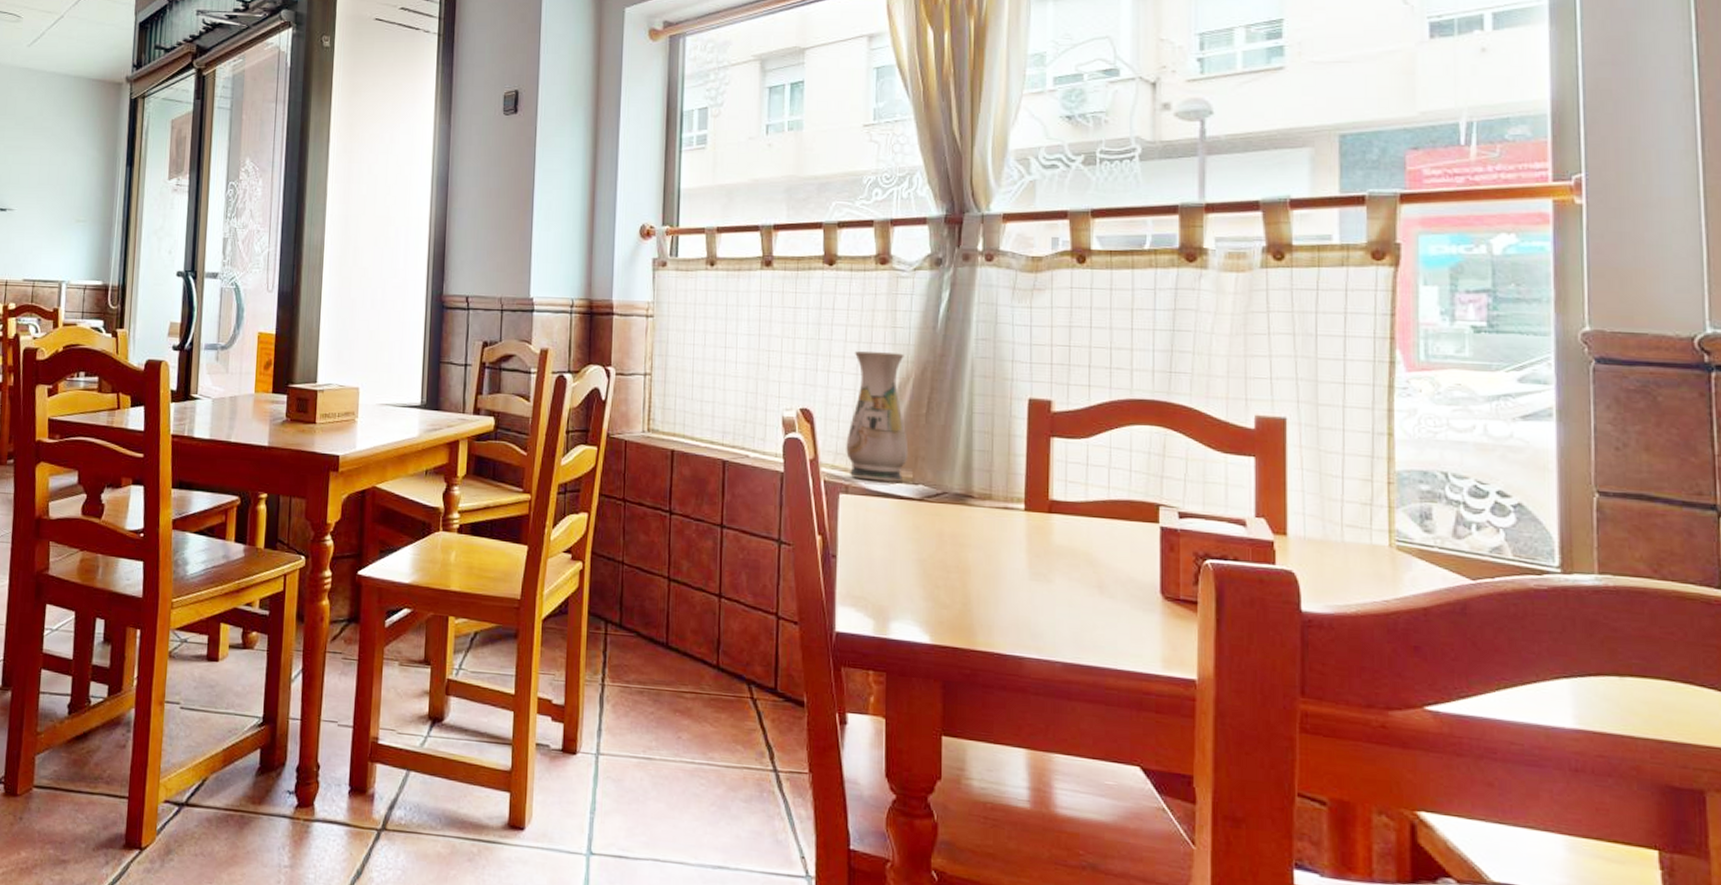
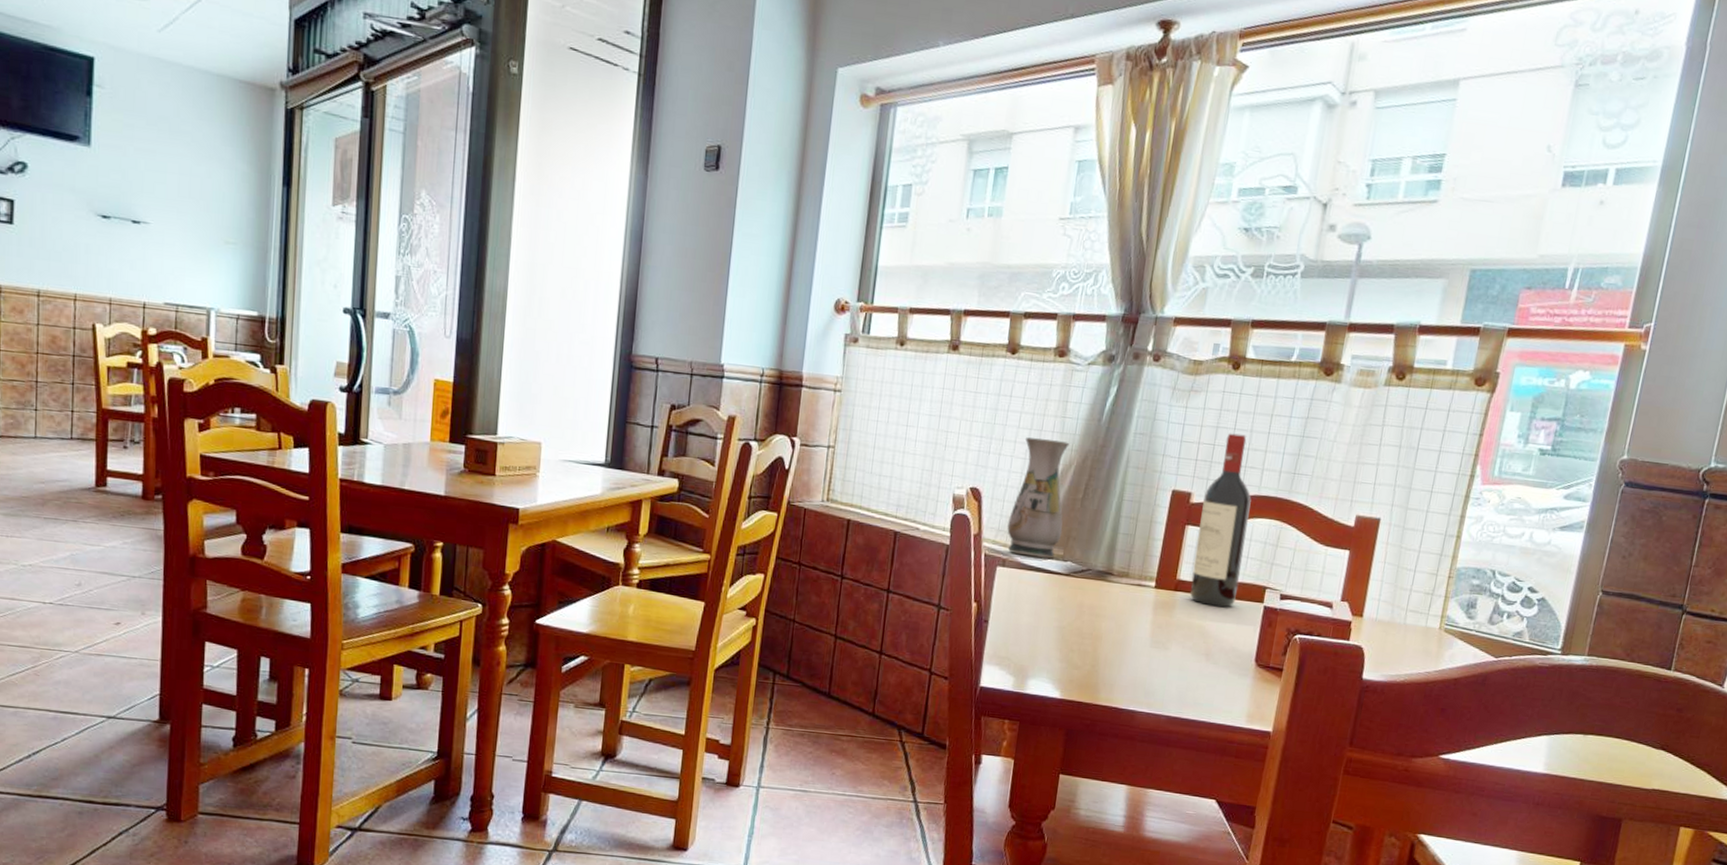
wine bottle: none [1066,332,1125,530] -> present [1190,433,1252,607]

